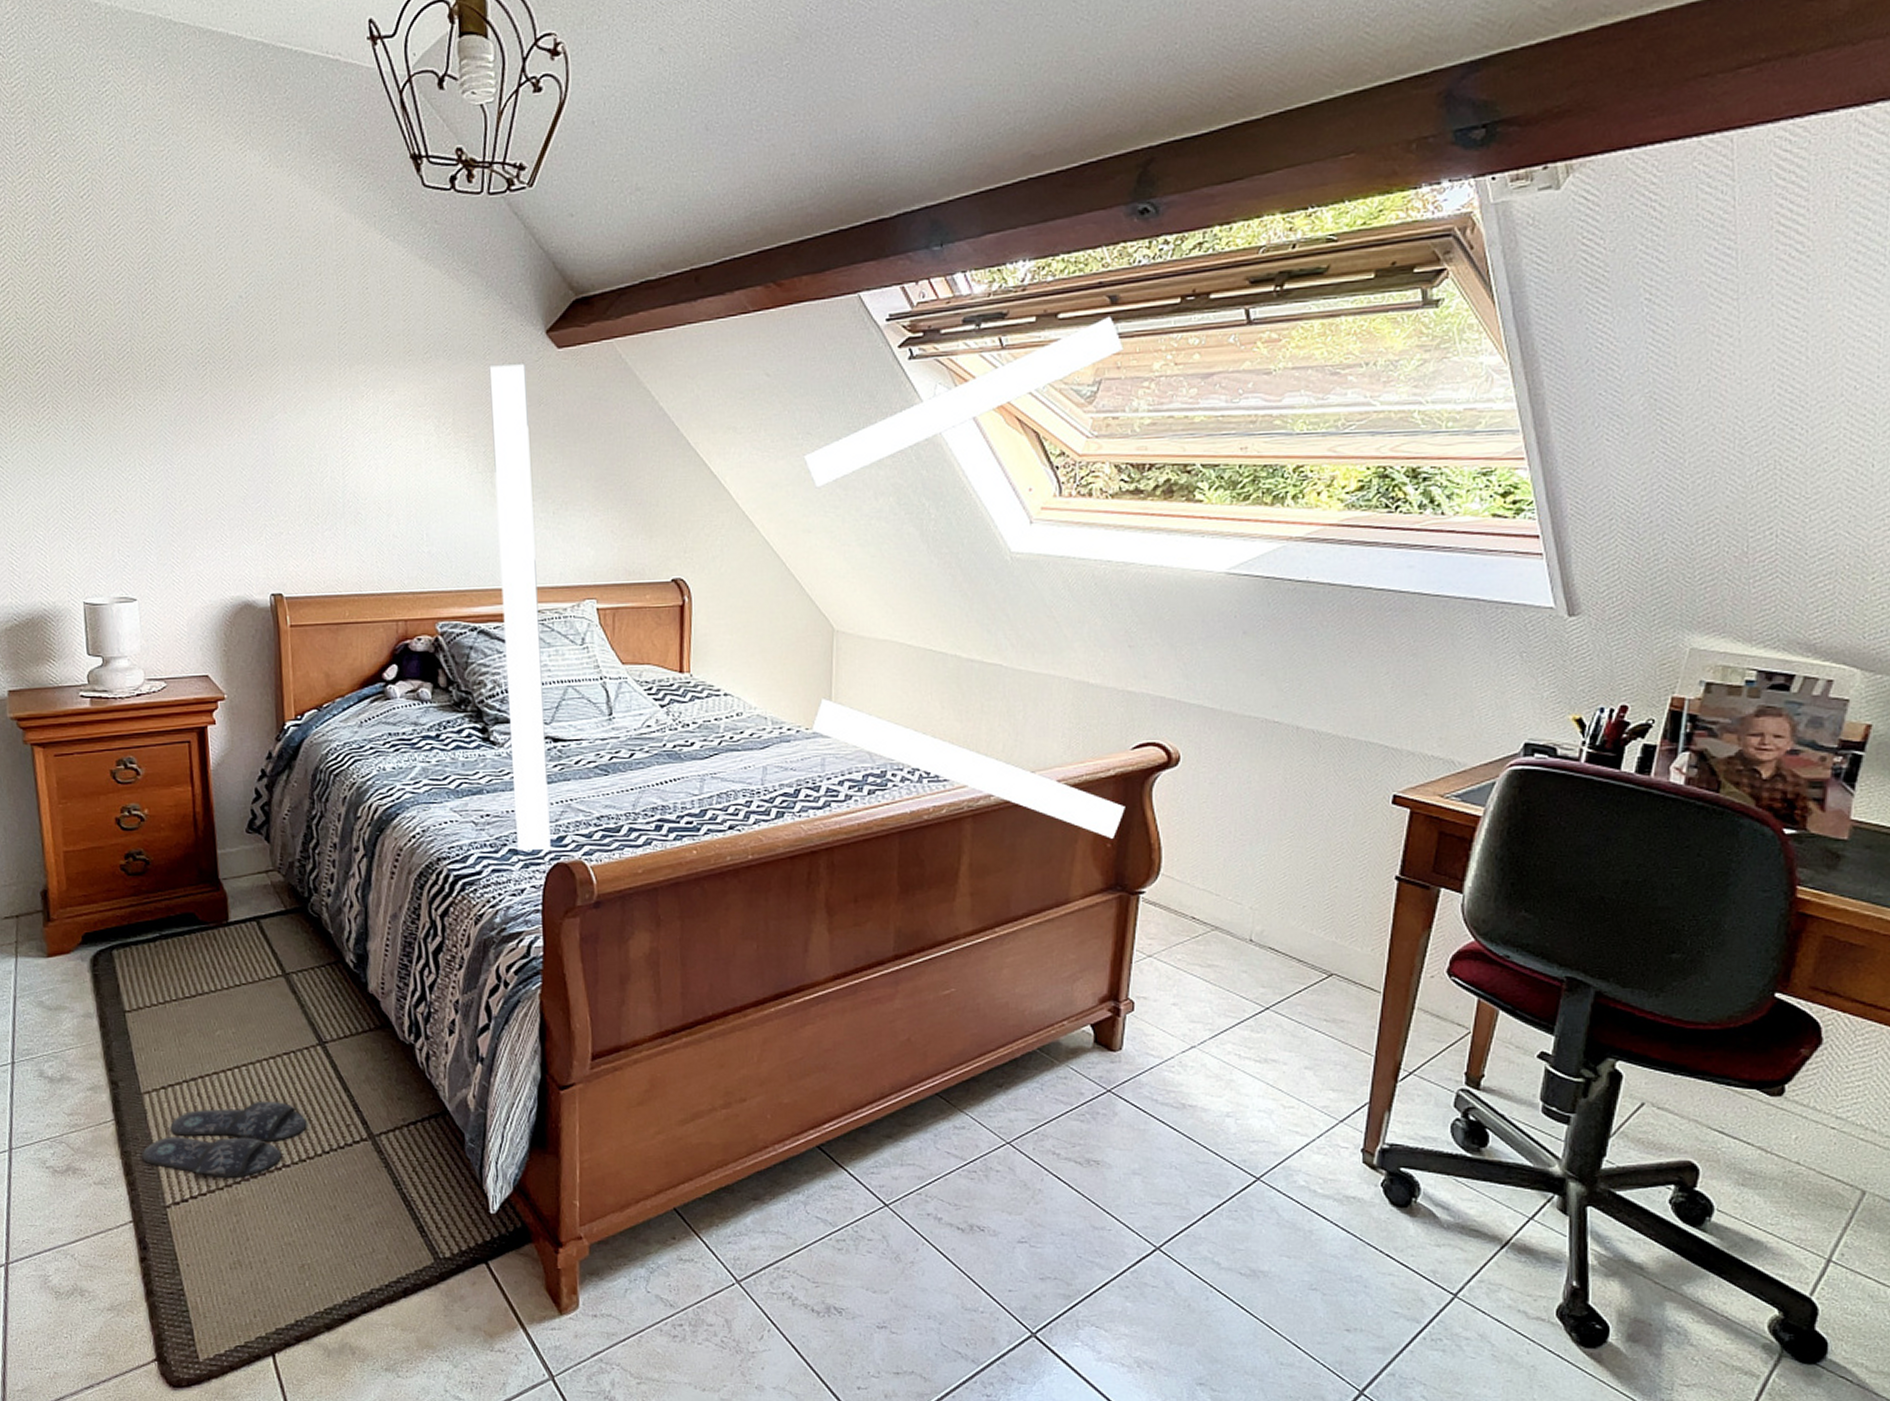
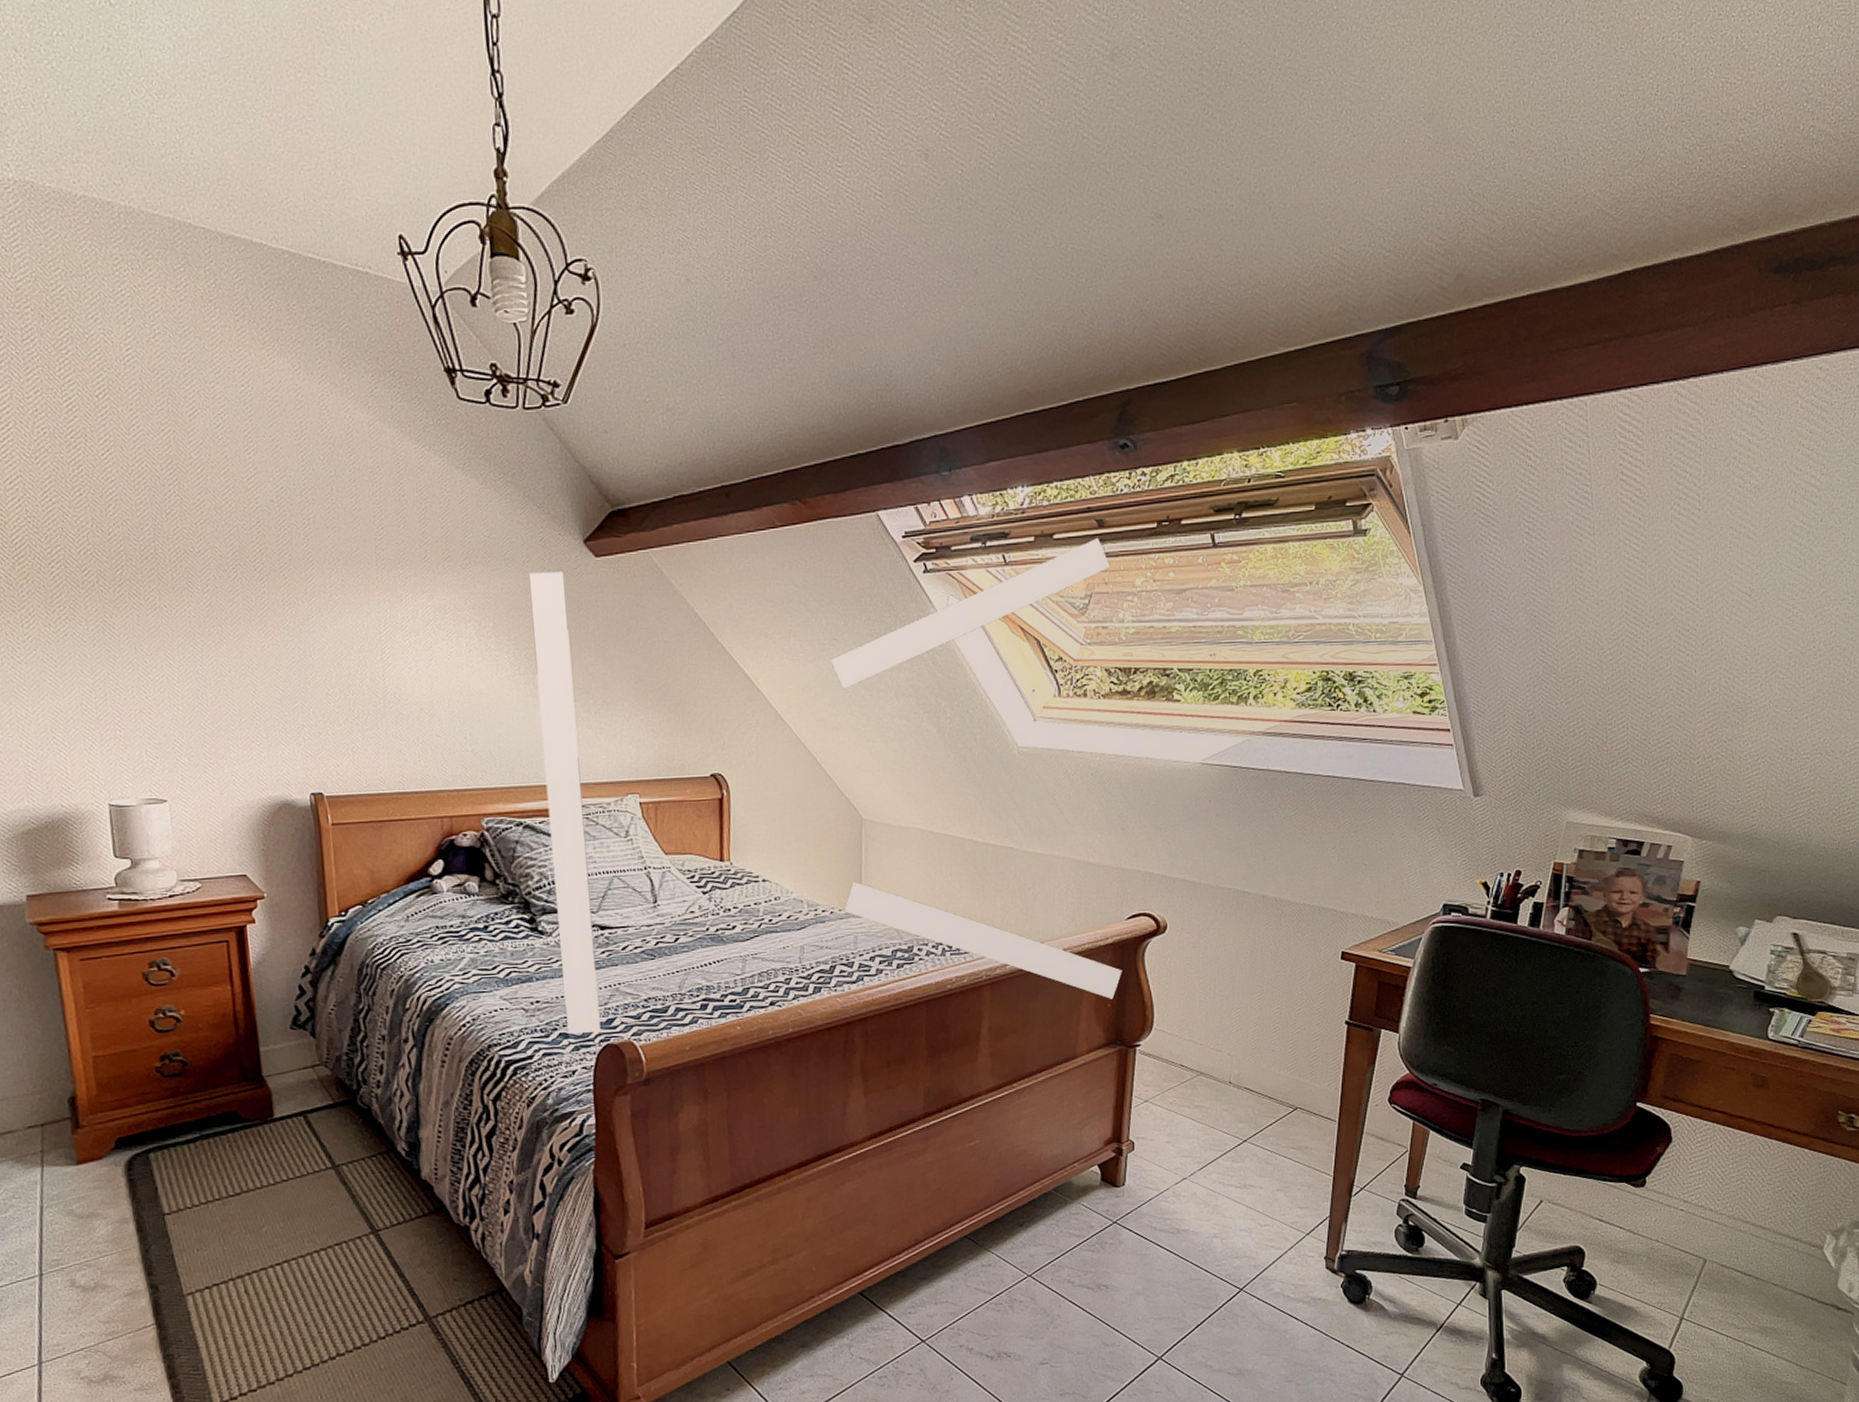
slippers: present [142,1101,307,1178] -> none [186,1292,361,1373]

